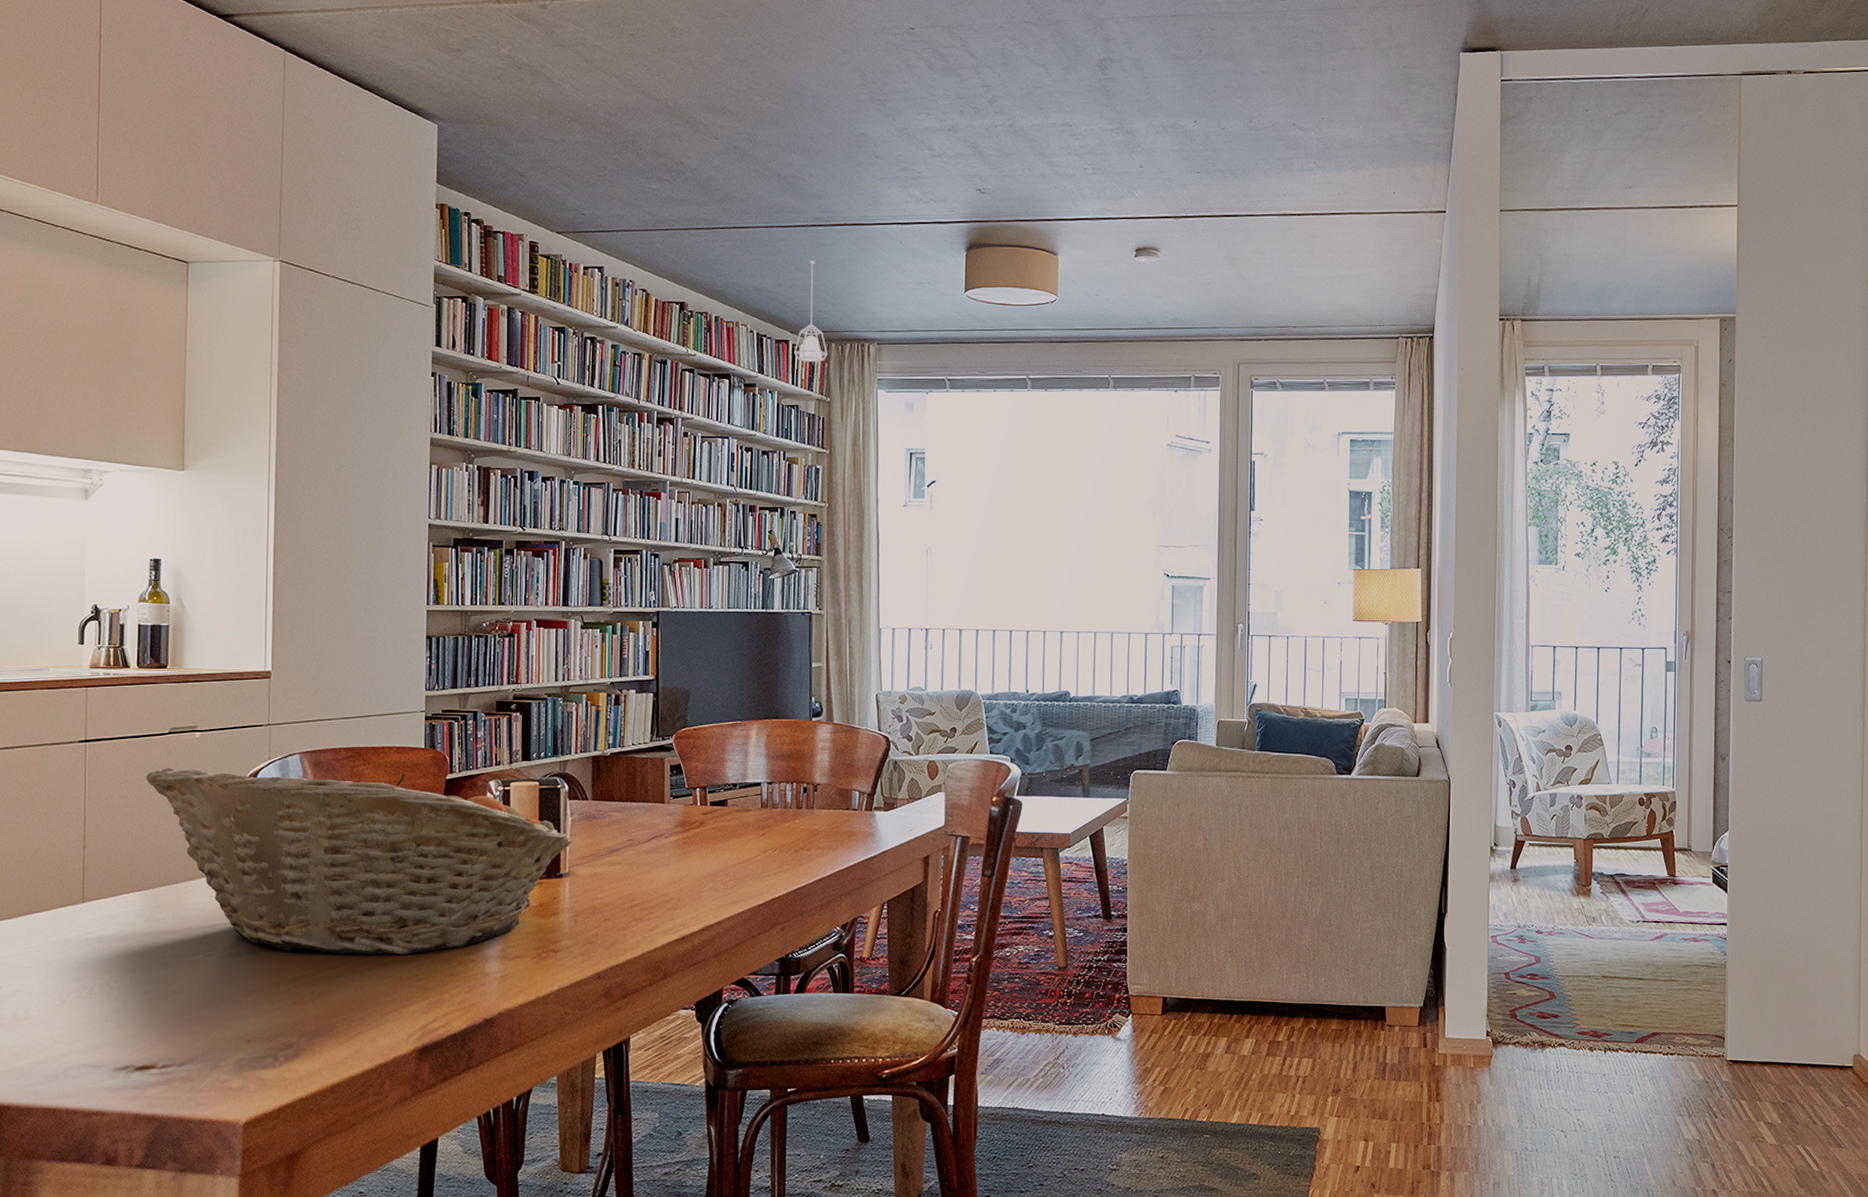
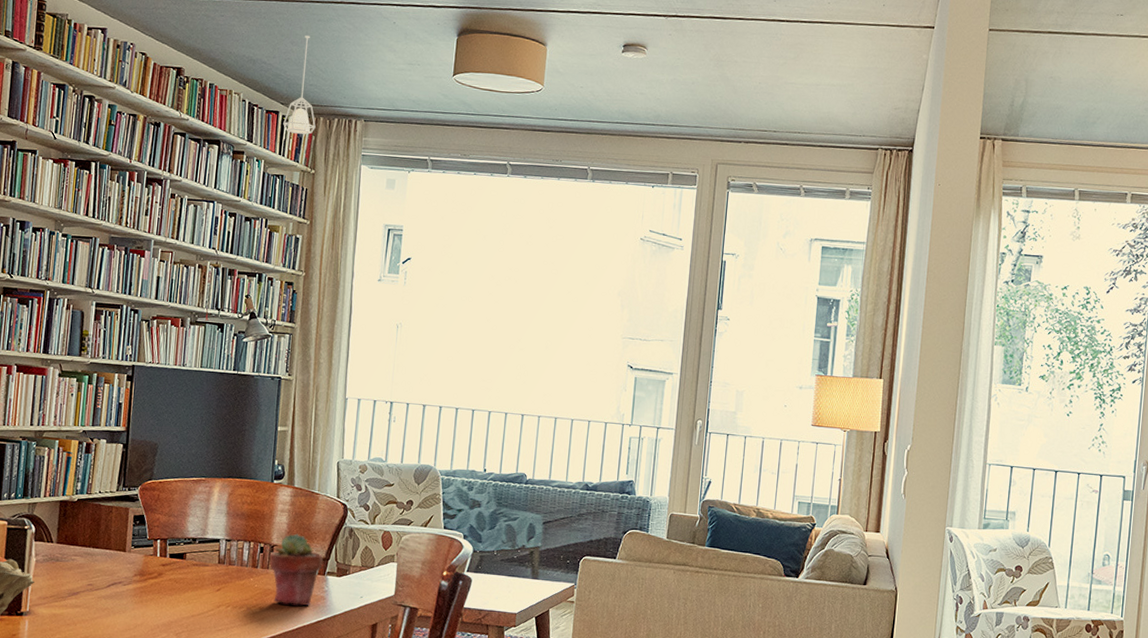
potted succulent: none [814,770,869,844] -> present [269,533,323,606]

